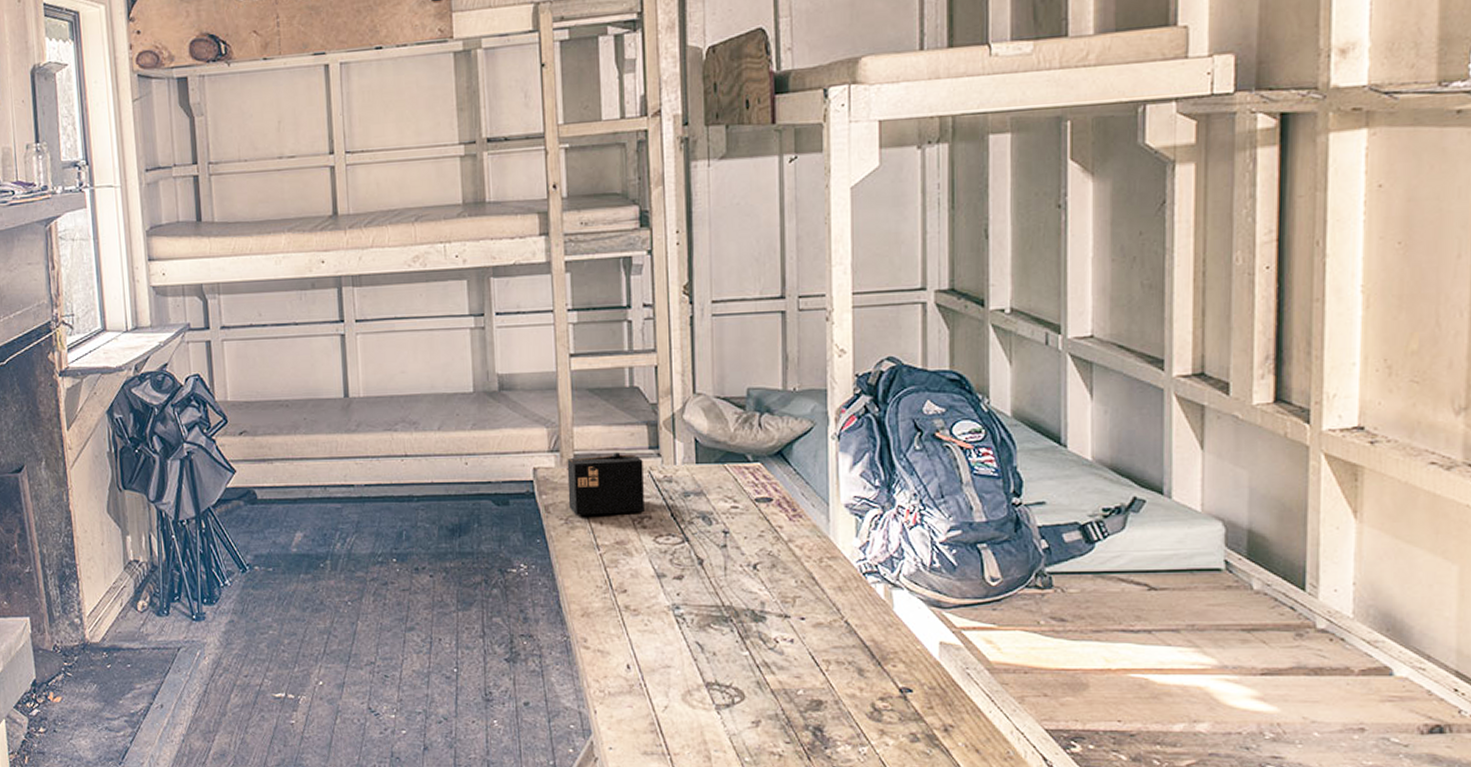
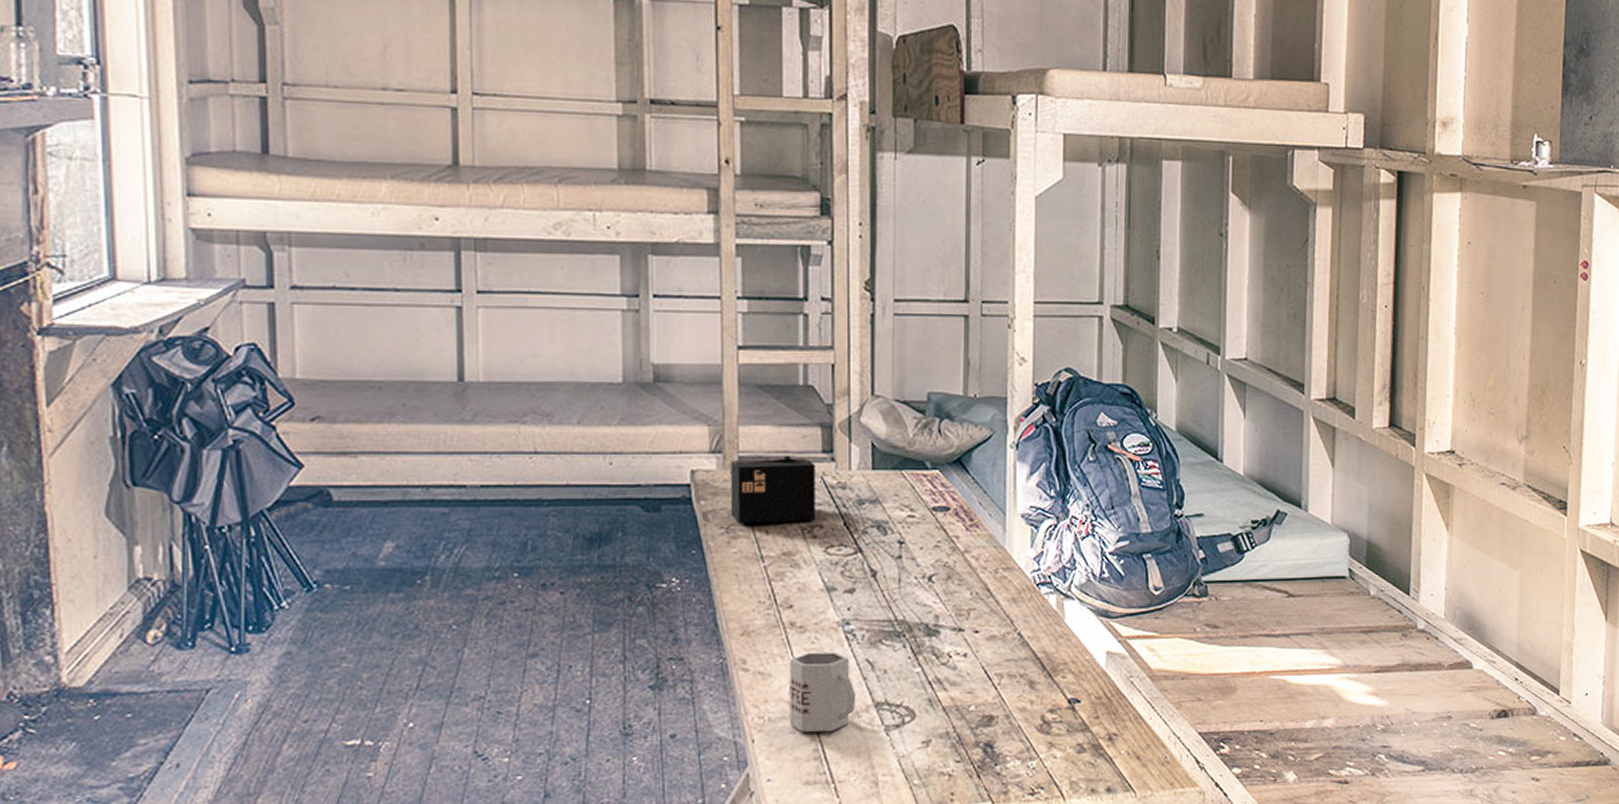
mug: none [625,633,688,708] -> present [789,652,856,732]

